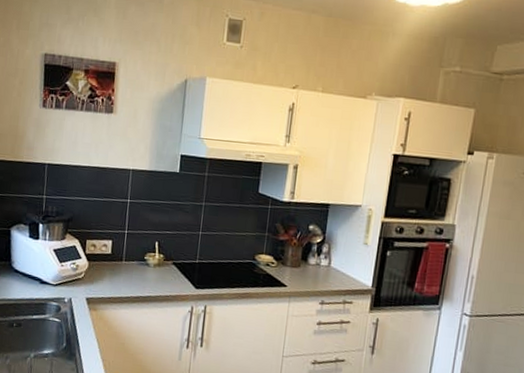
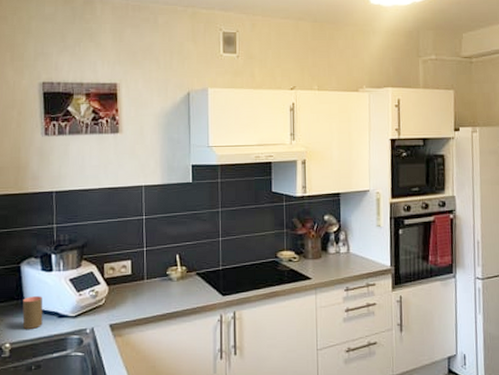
cup: none [8,259,28,290] -> present [22,296,43,329]

